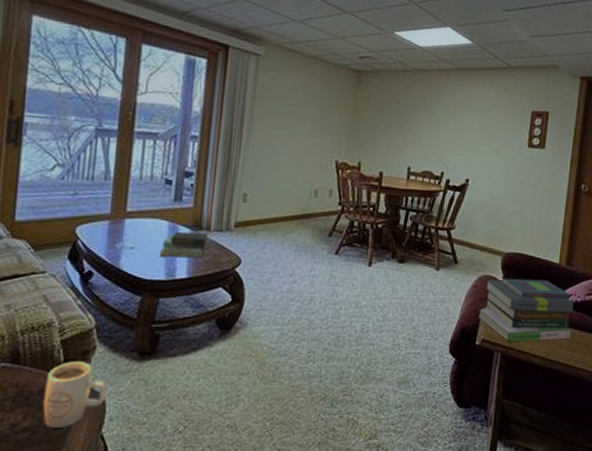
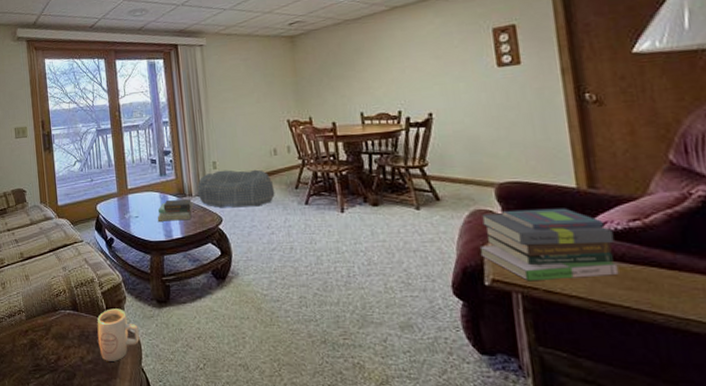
dog bed: none [217,205,307,251] -> present [197,169,275,208]

